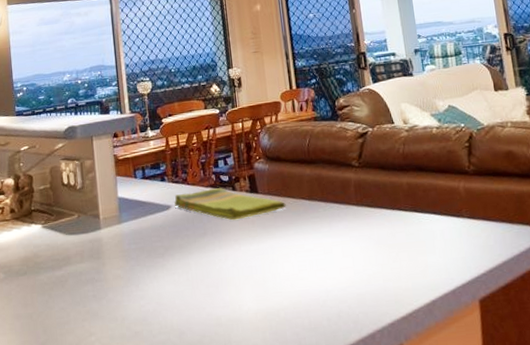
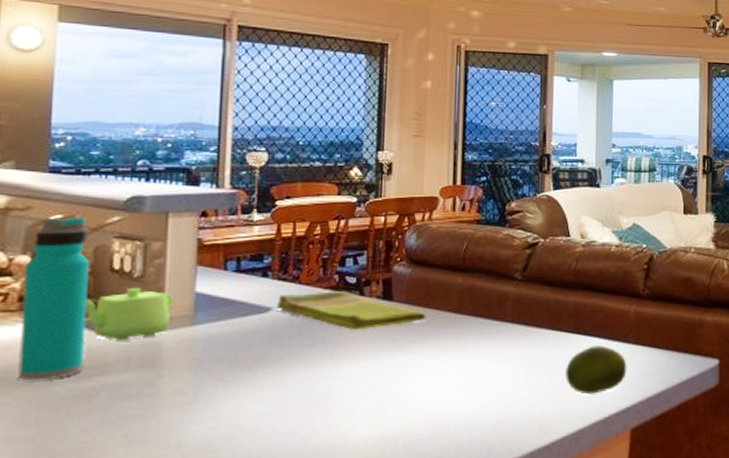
water bottle: none [11,146,55,272] -> present [18,216,91,381]
teapot: none [50,196,105,239] -> present [85,287,173,341]
fruit: none [410,221,466,268] -> present [566,345,627,395]

